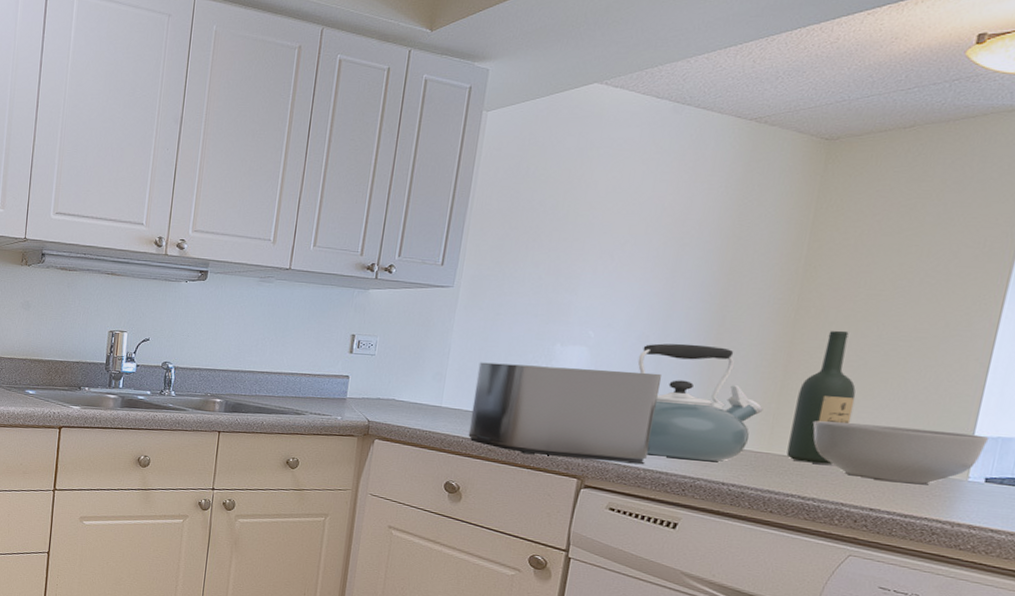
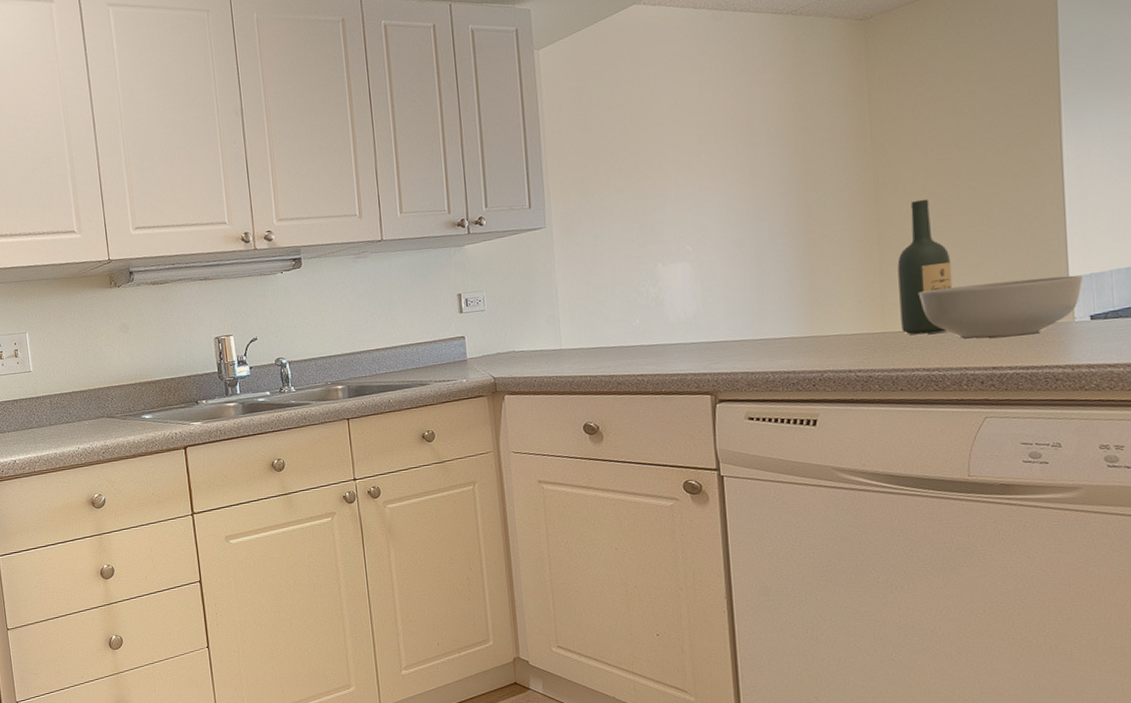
toaster: present [468,362,662,465] -> none [588,274,772,381]
kettle: present [637,343,763,462] -> none [739,237,869,357]

